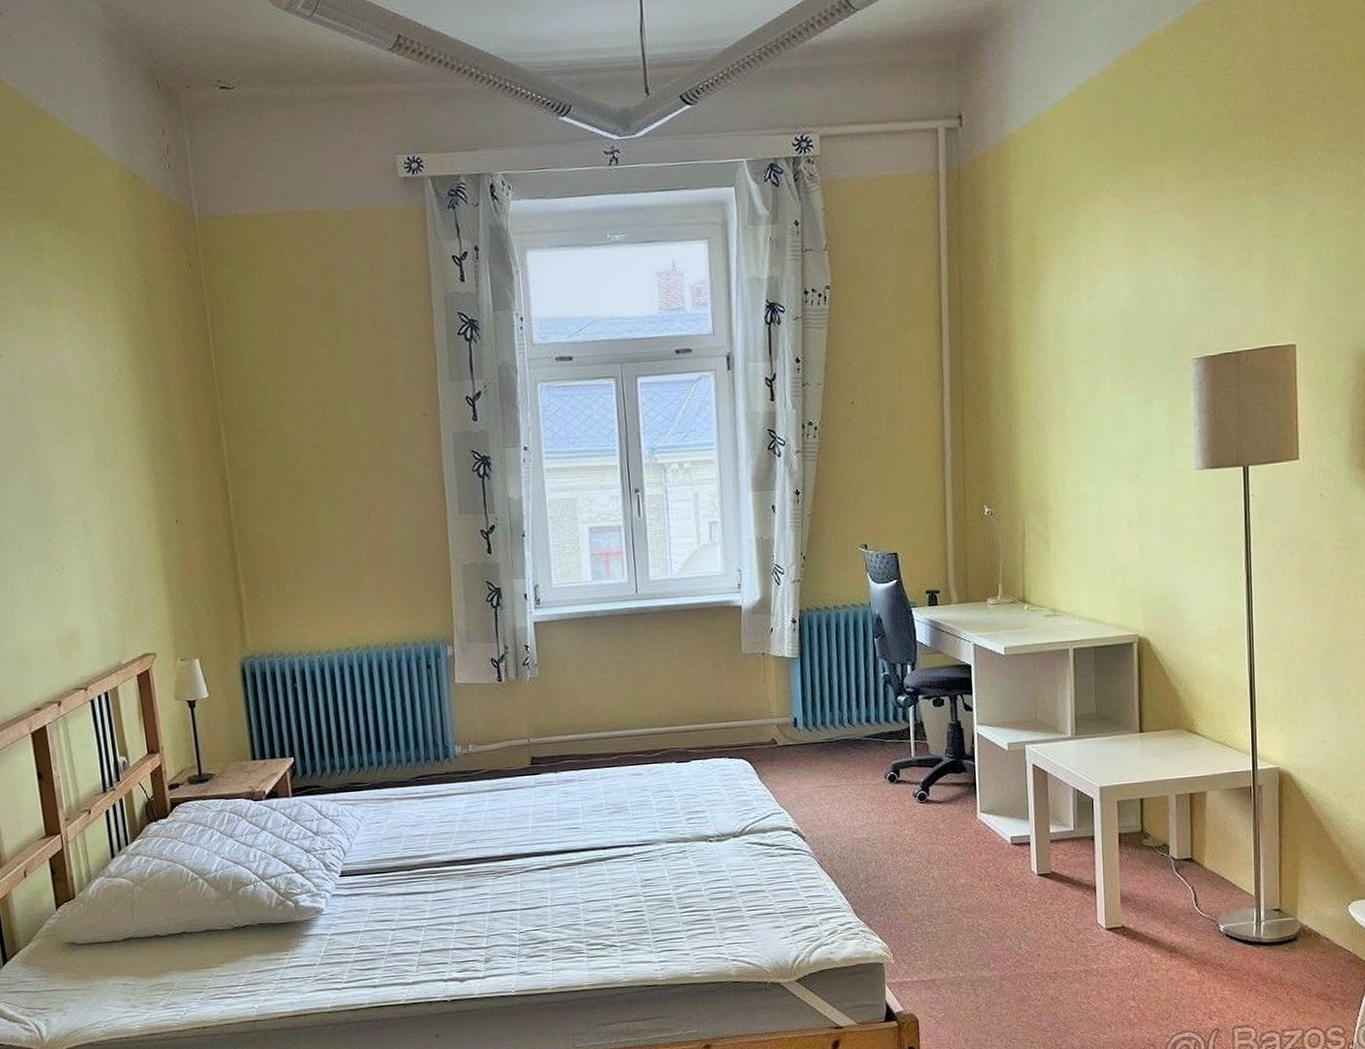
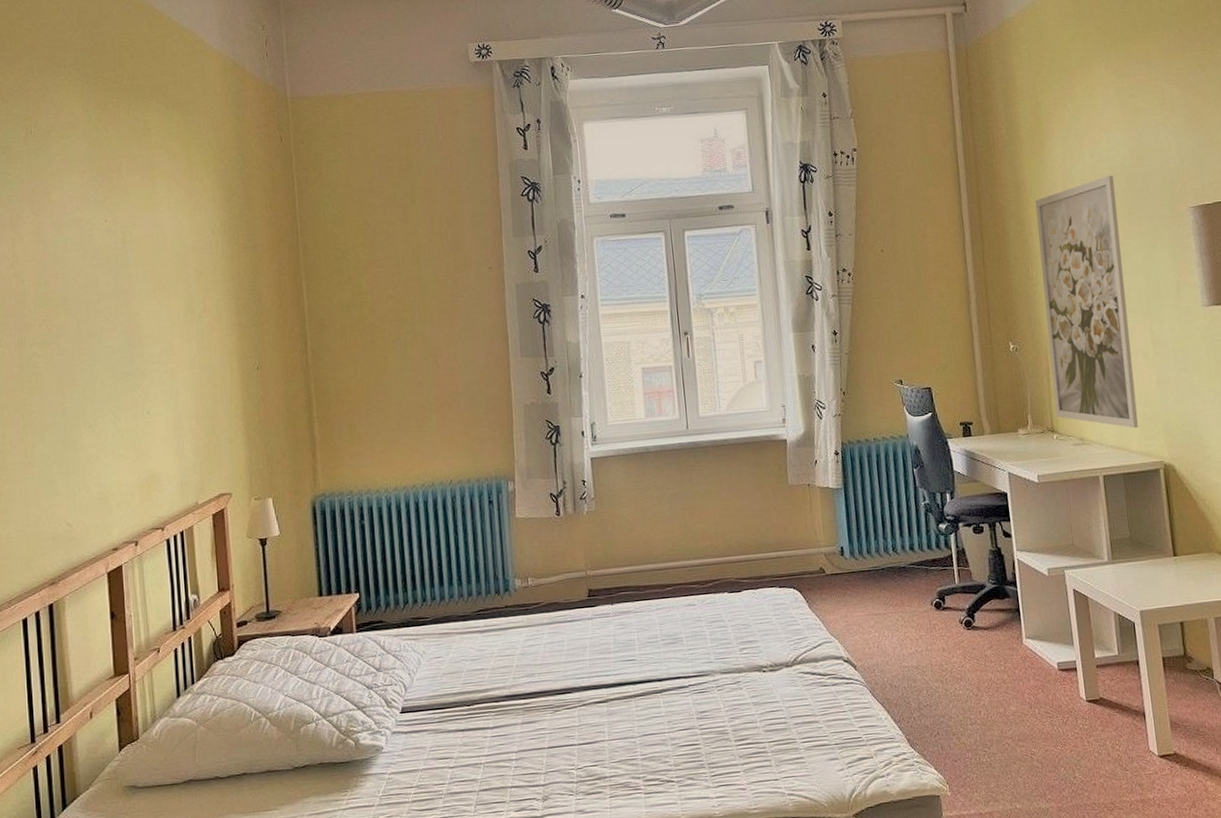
wall art: none [1023,321,1116,599] -> present [1035,175,1138,428]

